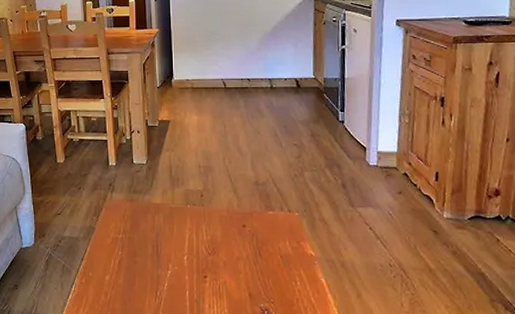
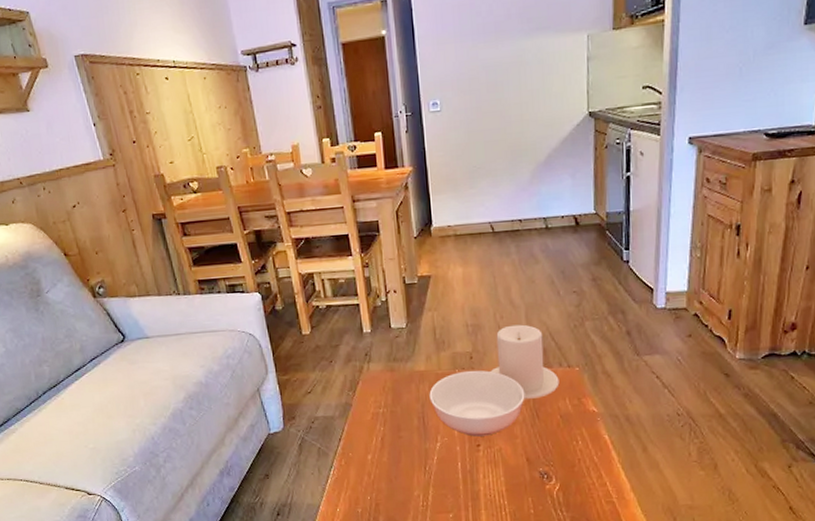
bowl: none [163,207,249,269] -> present [429,370,525,437]
candle: none [218,169,280,238] -> present [490,324,560,399]

